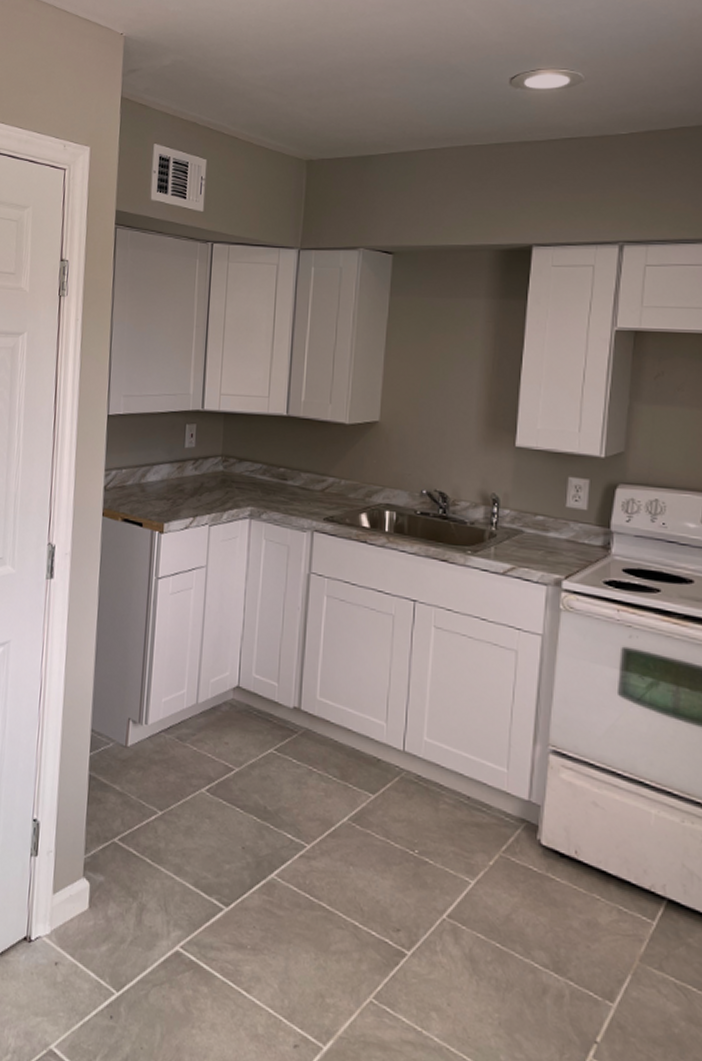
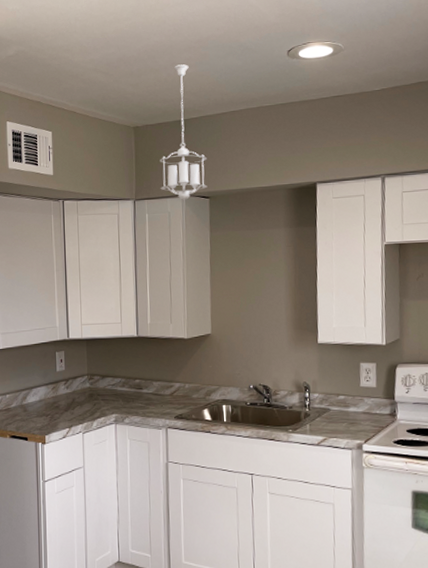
pendant light: none [332,88,395,255] -> present [160,64,208,201]

